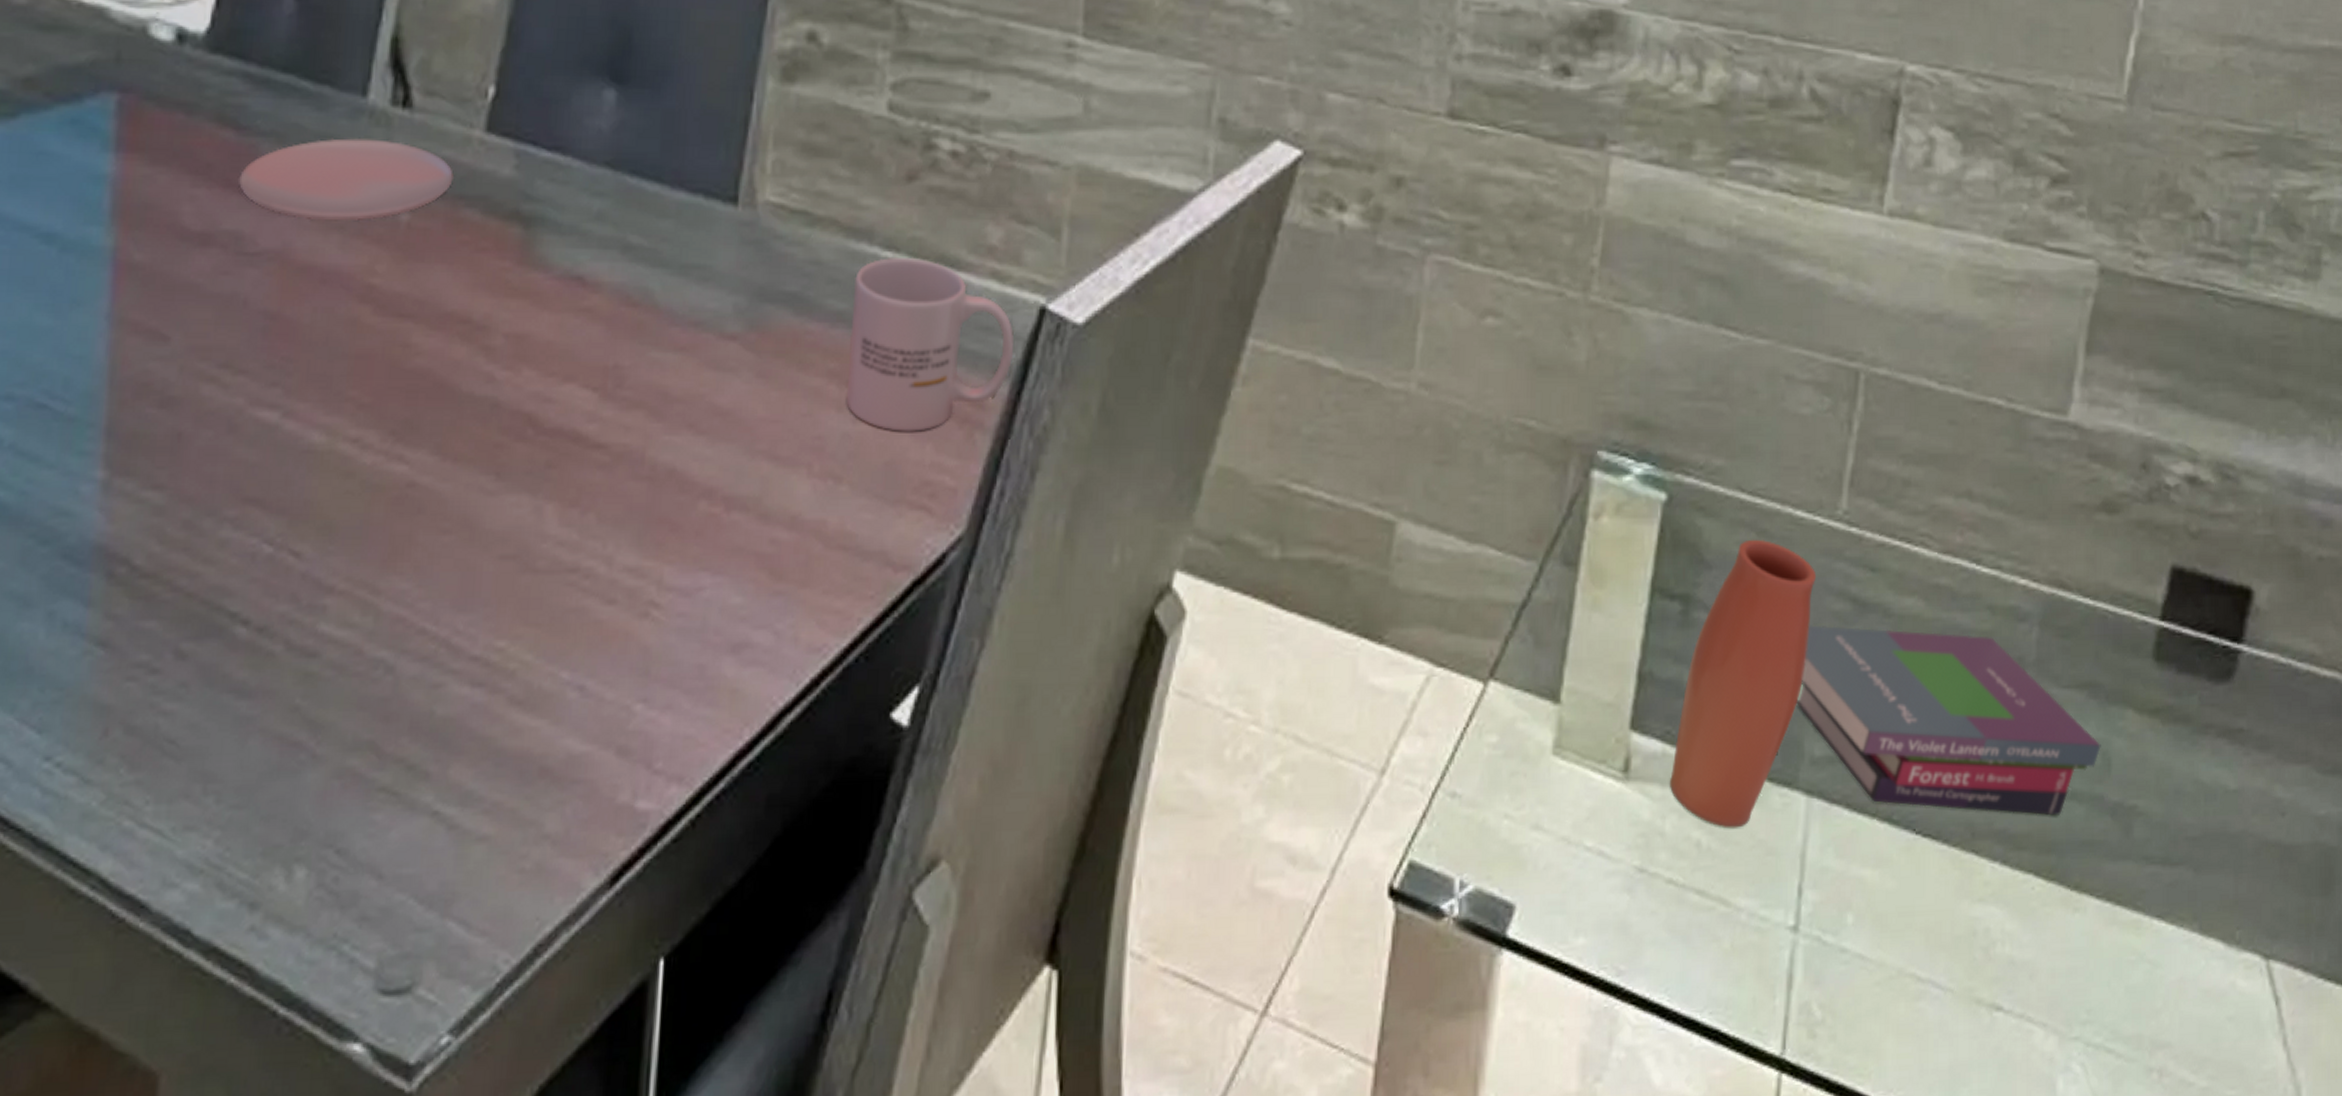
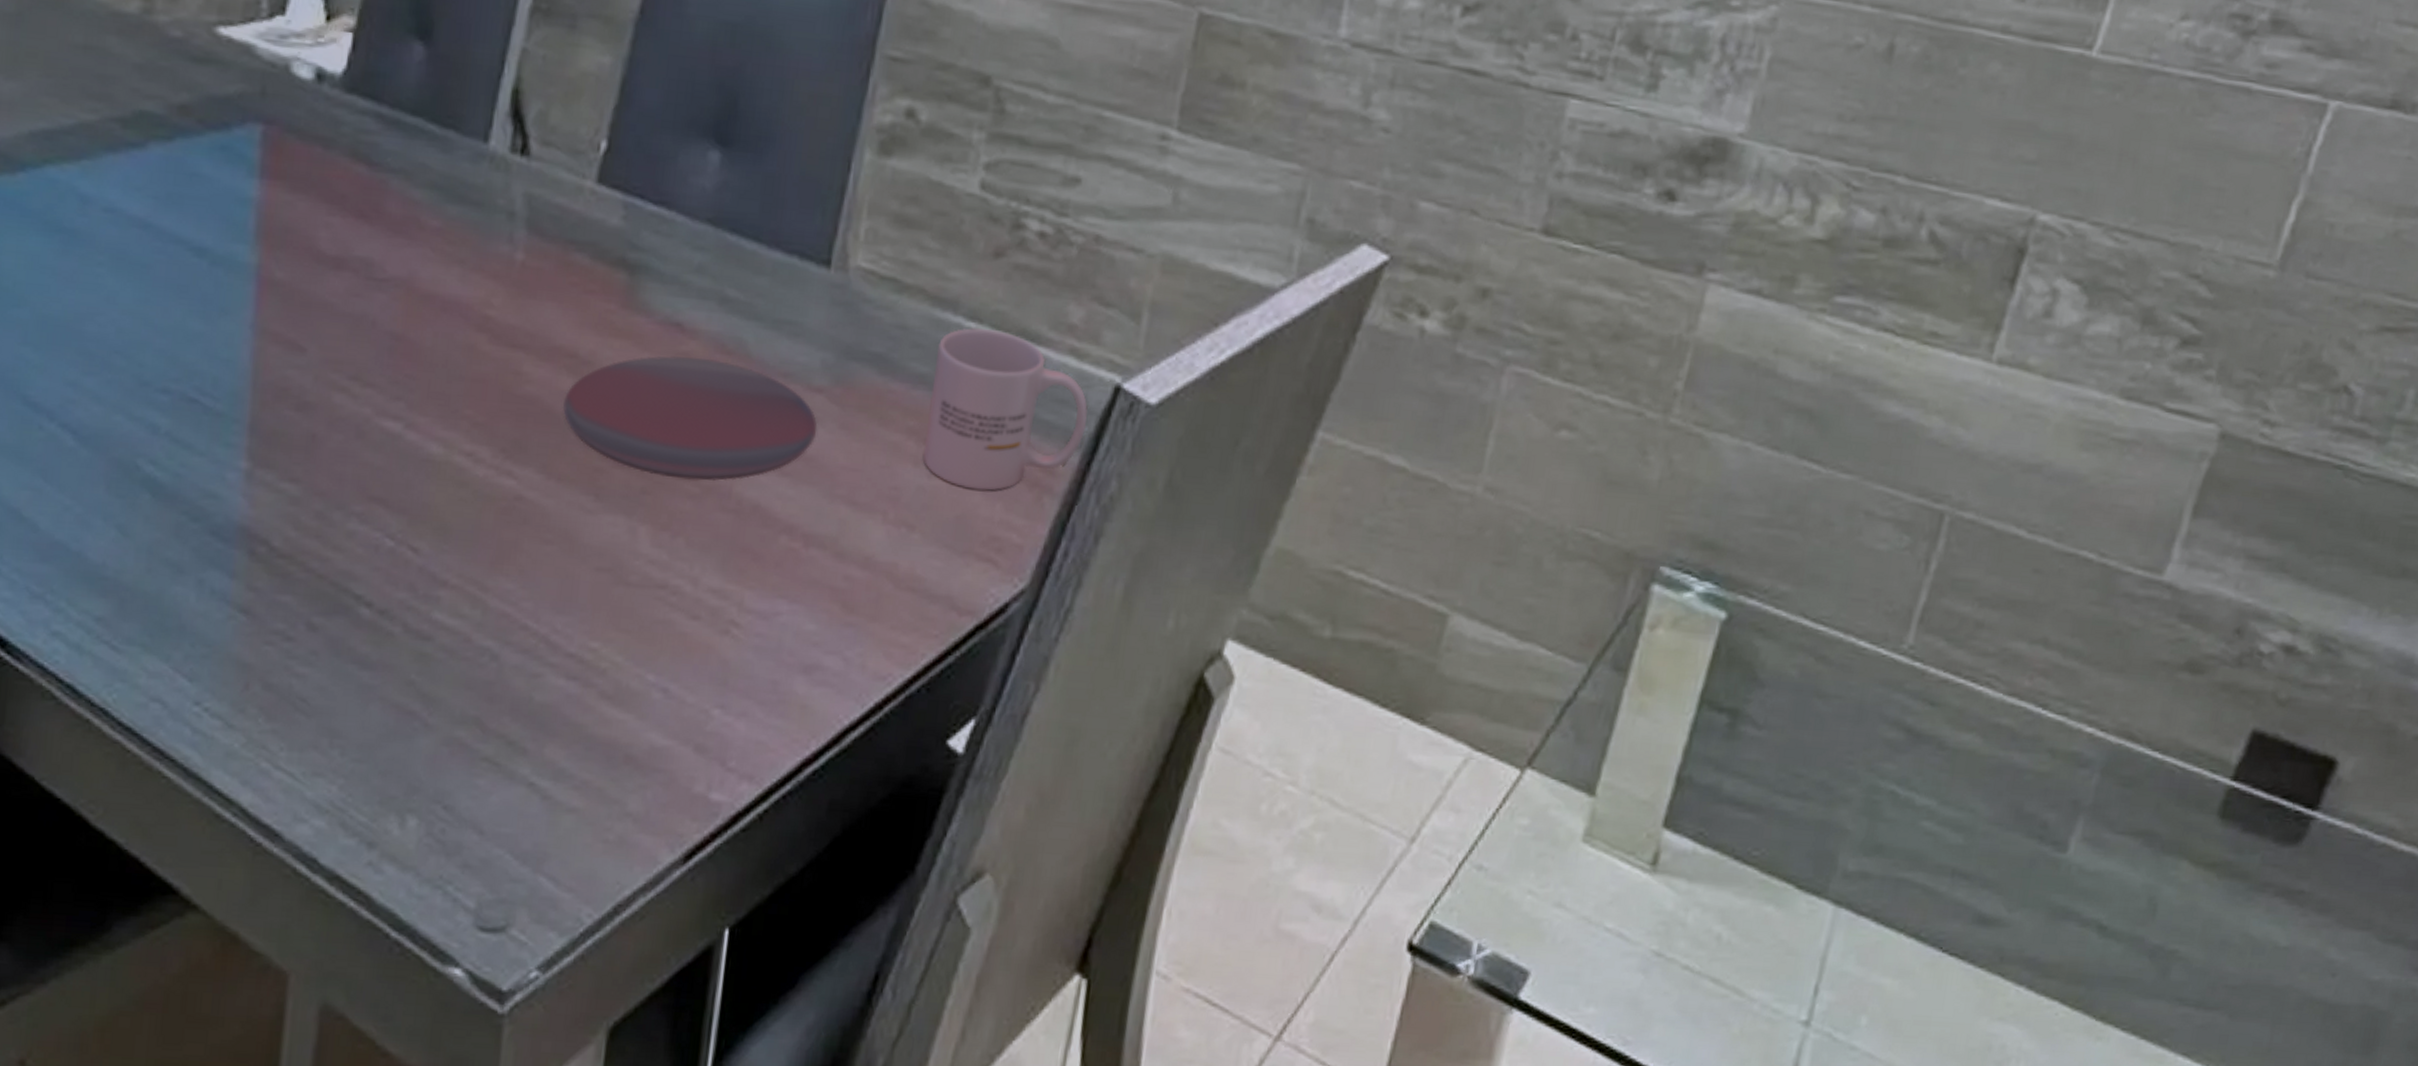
plate: present [237,138,454,222] -> none [369,179,566,257]
plate: none [457,312,733,448] -> present [563,355,818,481]
vase: present [1670,539,1817,829] -> none [1696,663,1873,927]
books: present [1796,625,2101,816] -> none [1835,749,2149,951]

